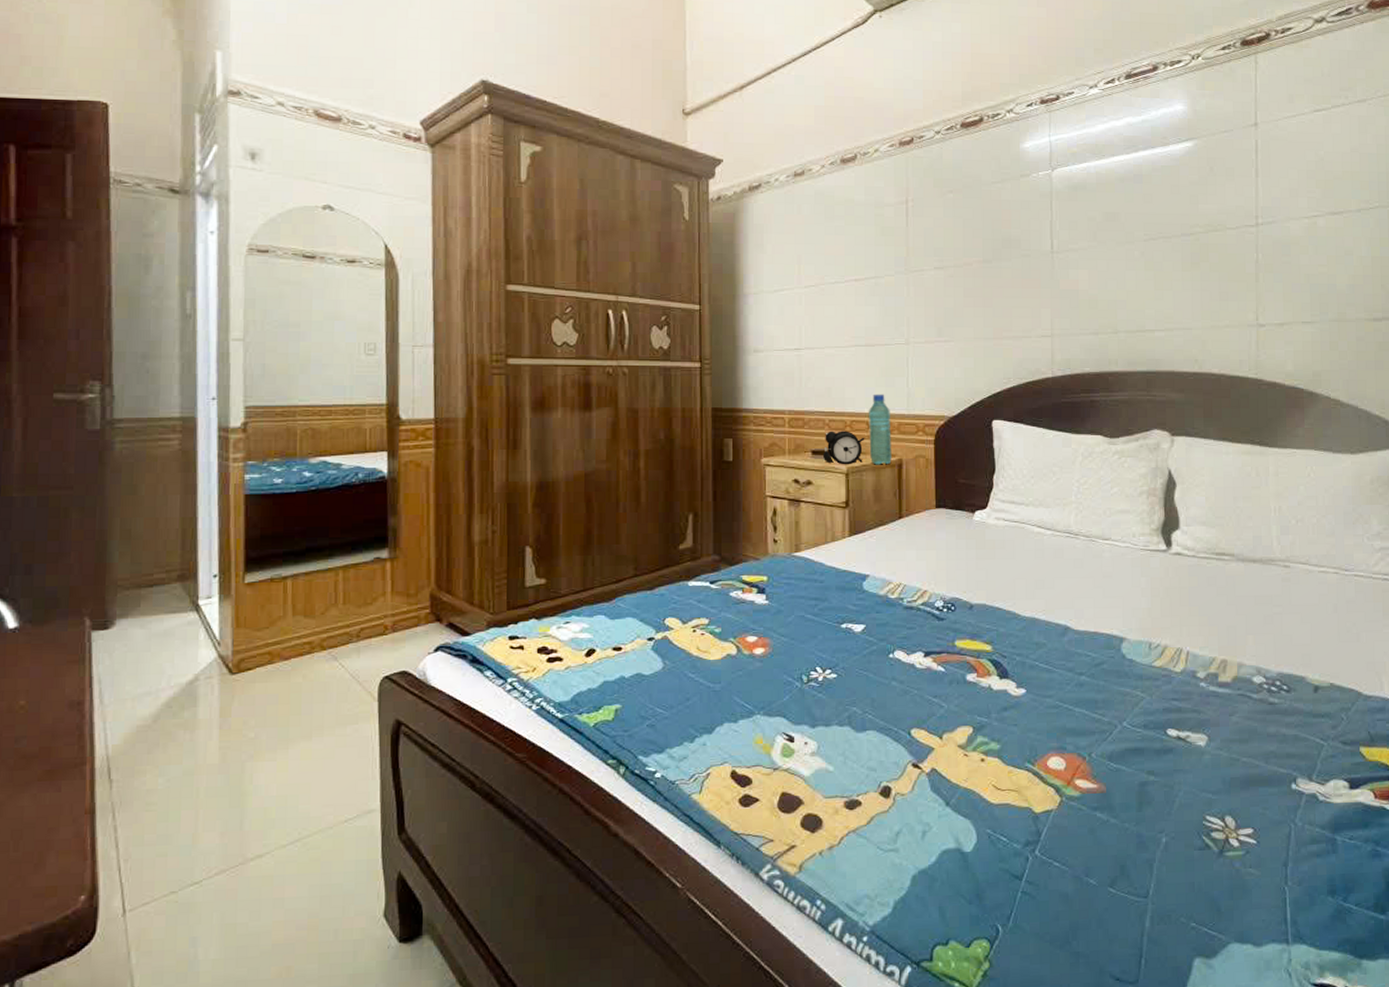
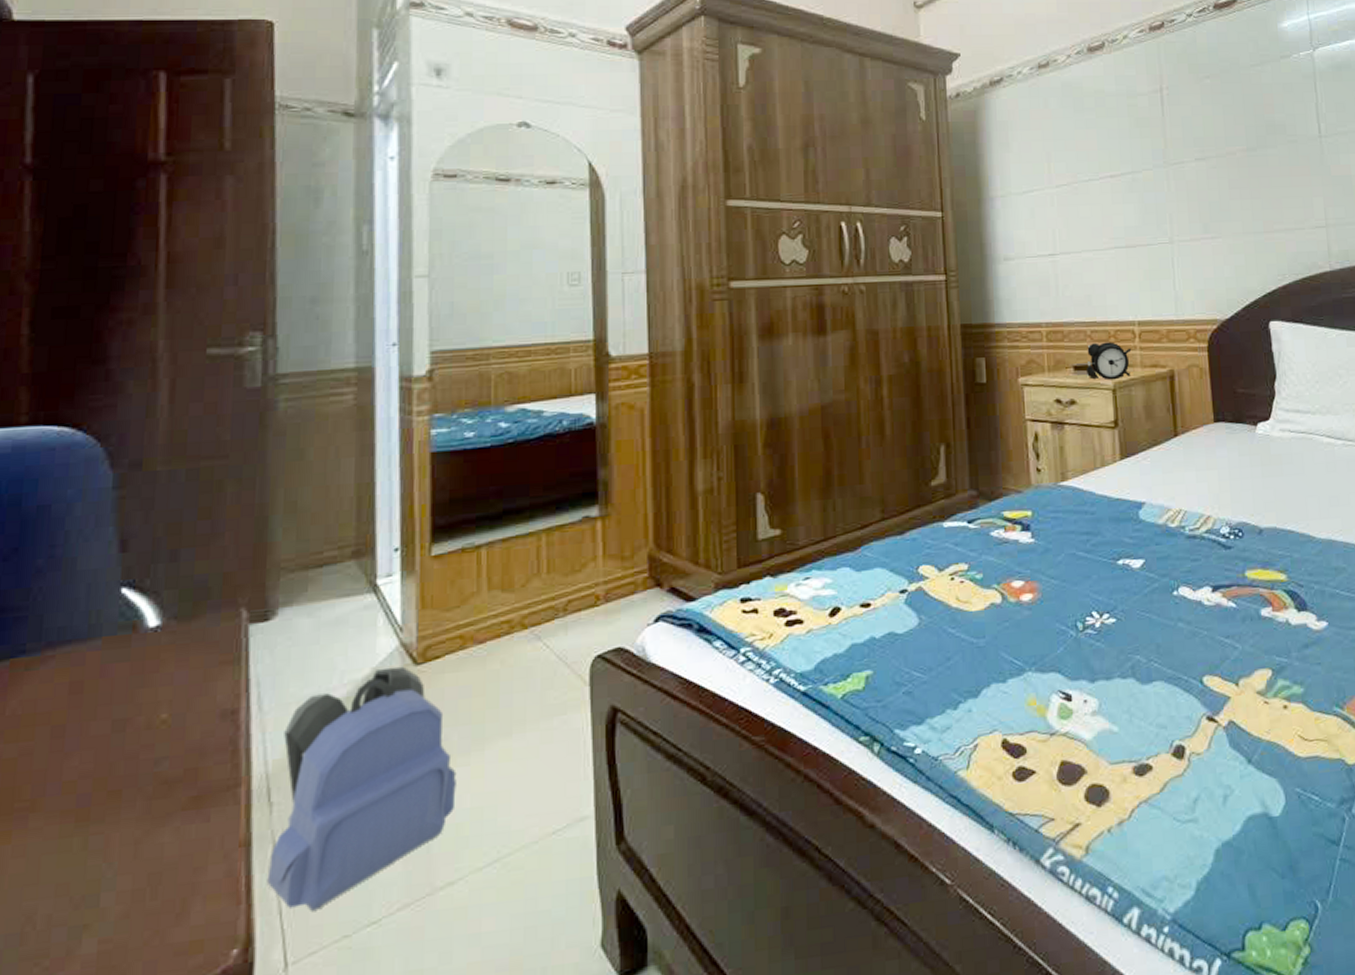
backpack: none [108,674,265,870] -> present [267,666,457,911]
water bottle: present [869,394,892,465] -> none [1134,299,1162,378]

